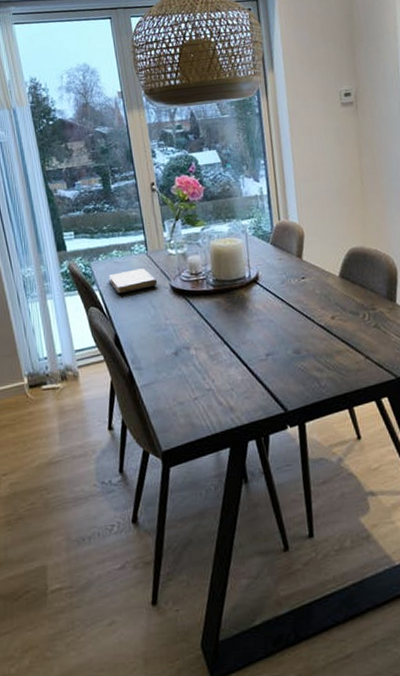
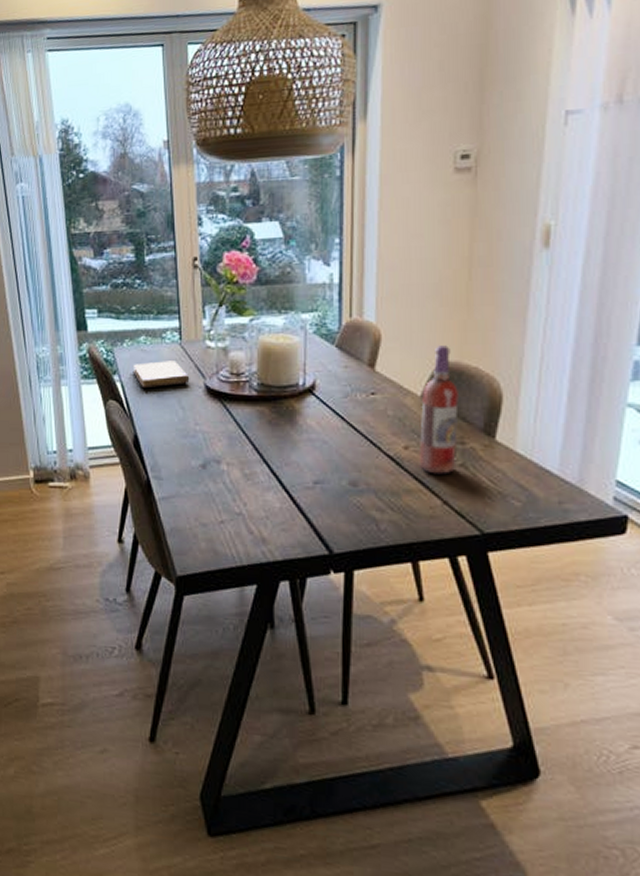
wine bottle: none [339,235,371,336] -> present [420,345,459,474]

